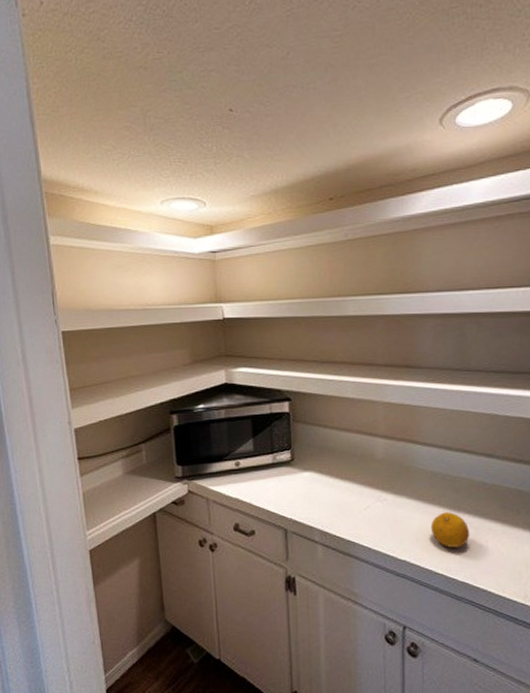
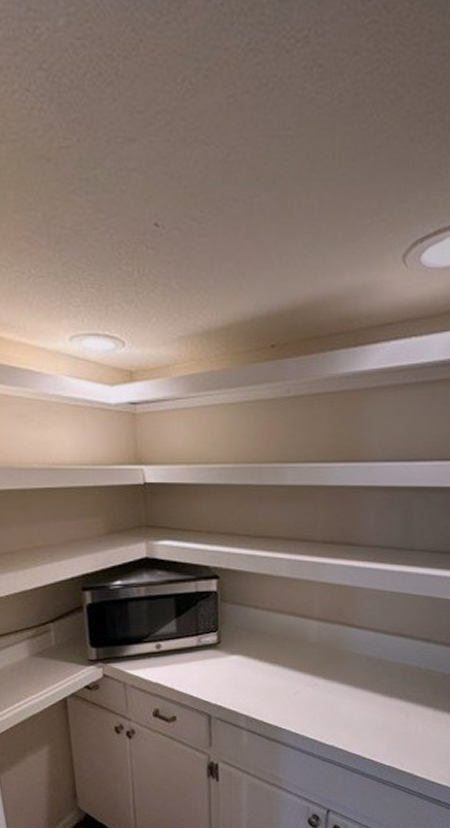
fruit: present [430,512,470,548] -> none [361,697,401,733]

